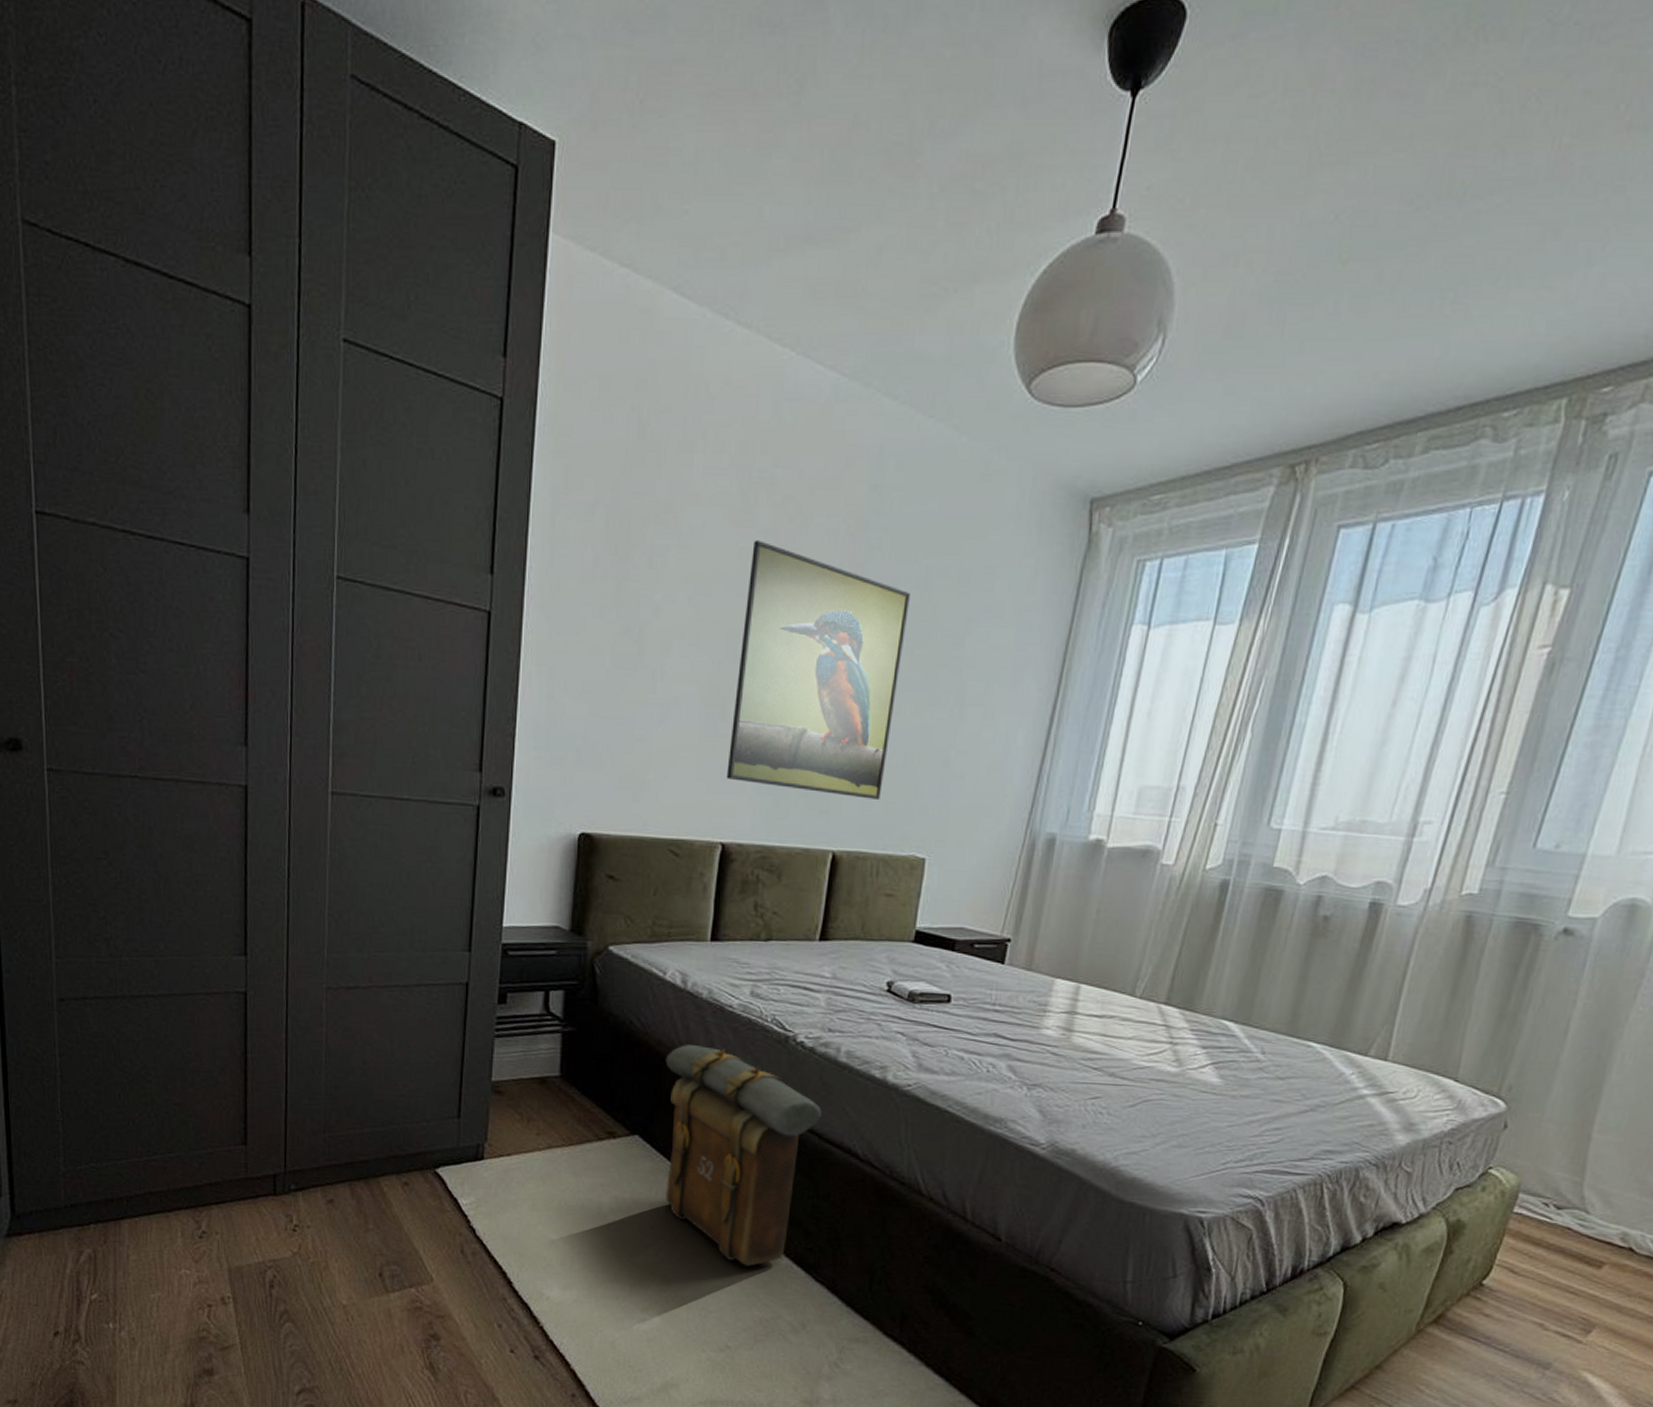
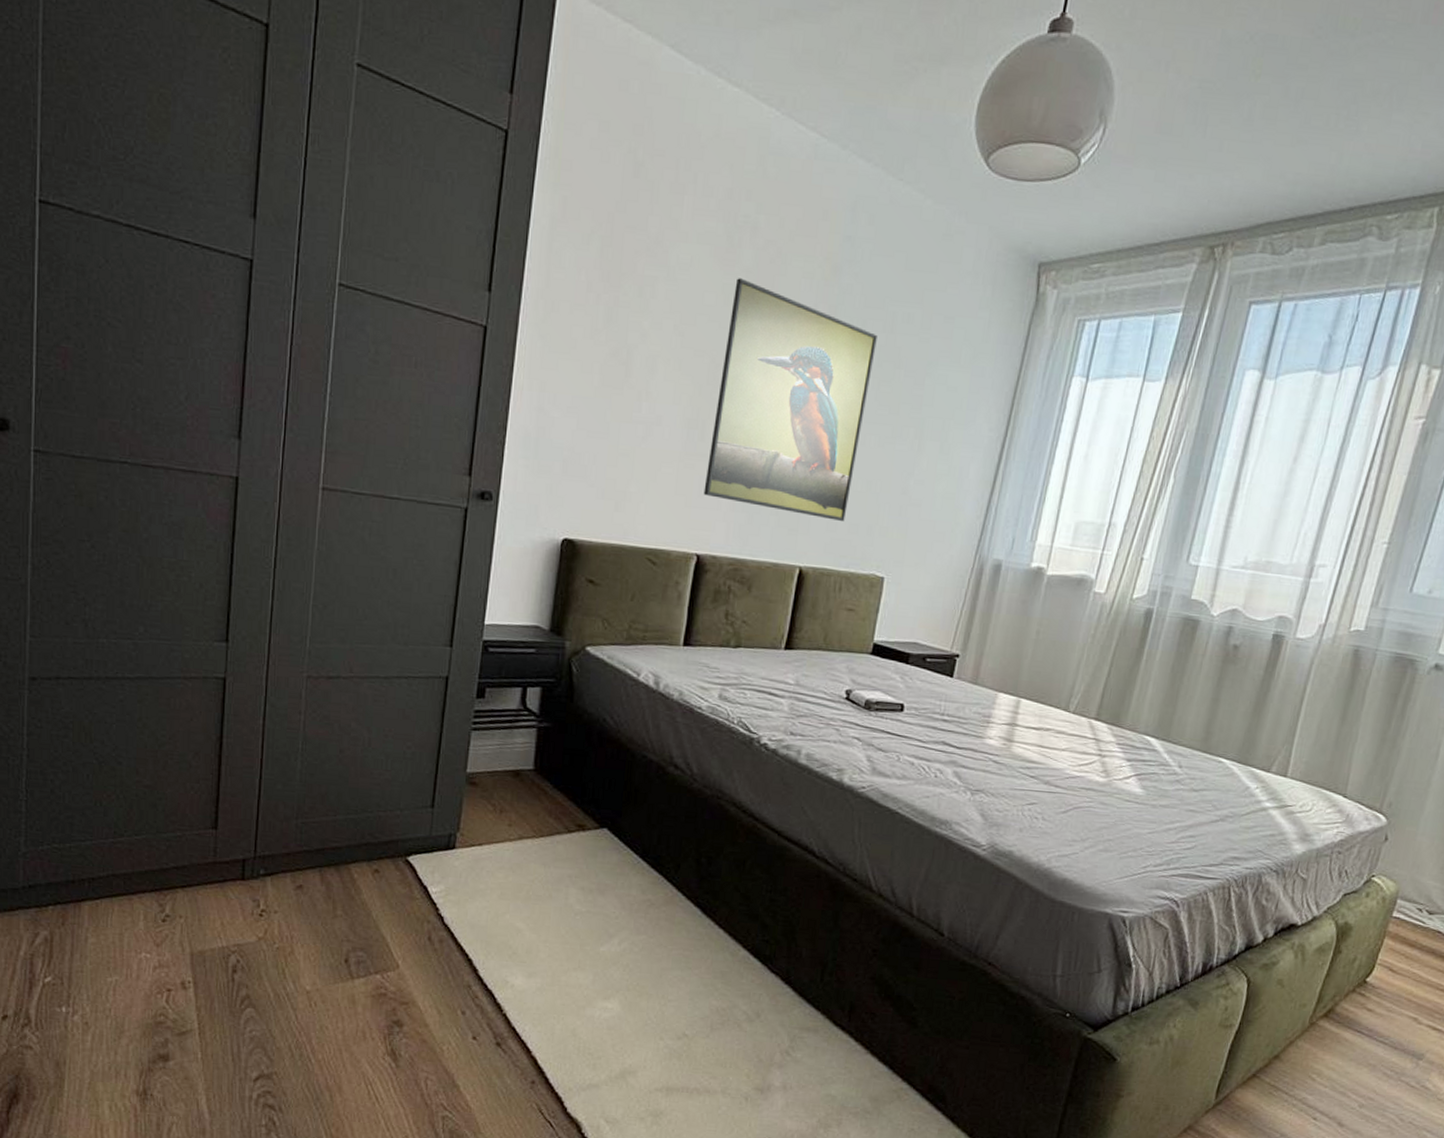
backpack: present [665,1045,822,1266] -> none [630,743,782,957]

